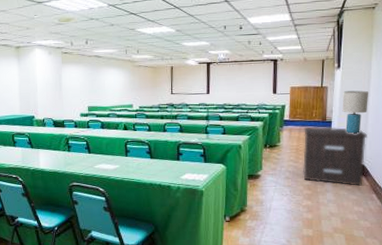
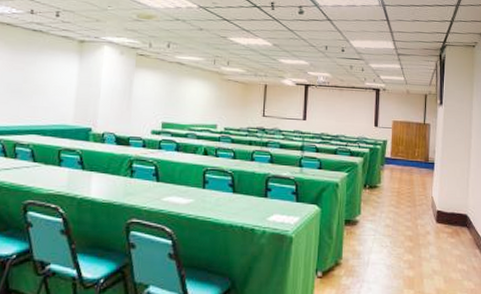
nightstand: present [303,126,367,186] -> none [405,167,470,239]
lamp: present [342,90,368,134] -> none [444,130,470,179]

